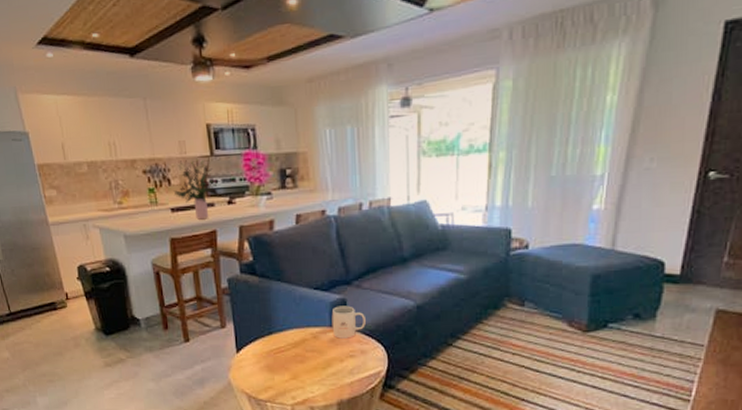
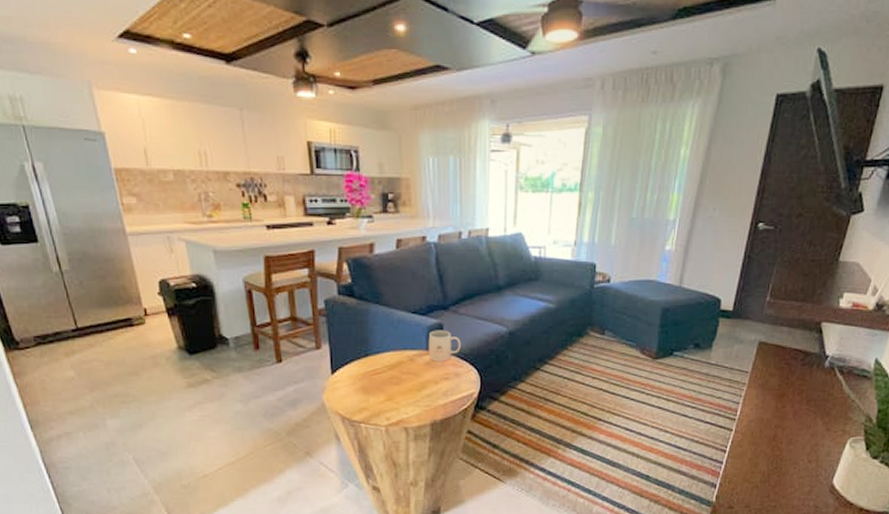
bouquet: present [173,157,219,220] -> none [269,175,318,239]

